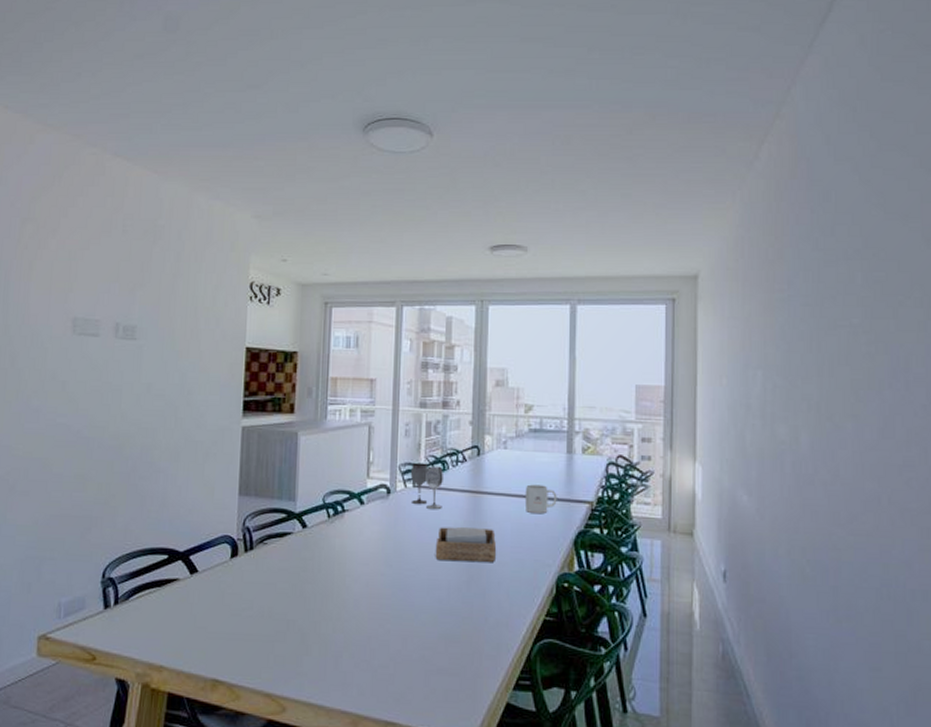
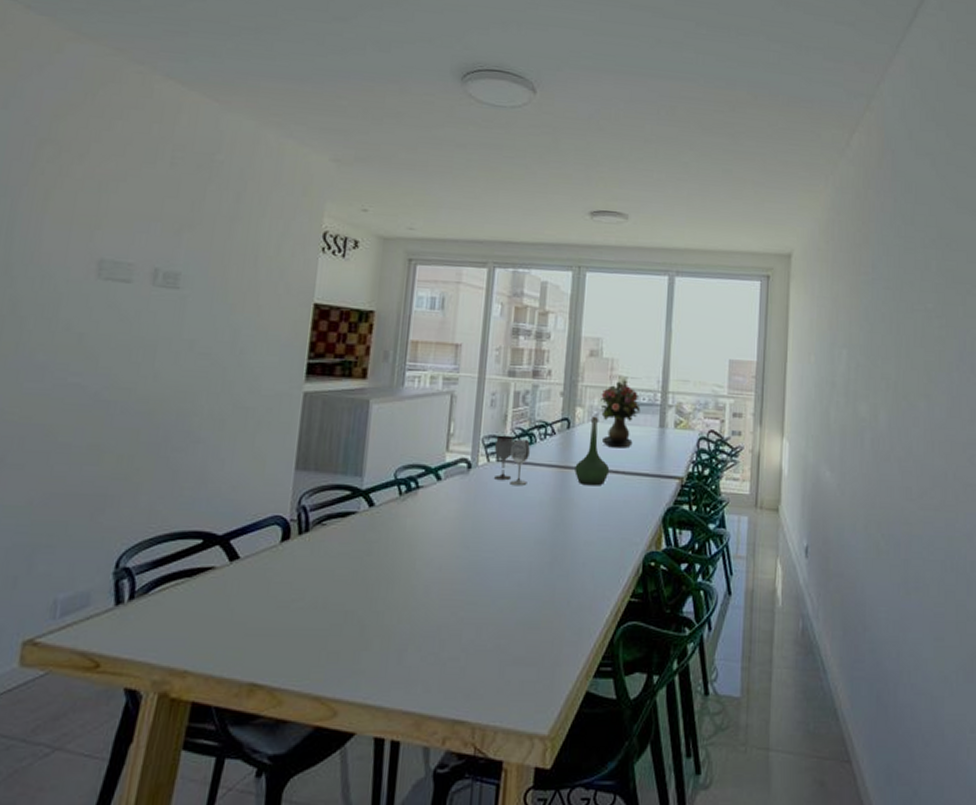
napkin holder: present [435,526,497,562] -> none [517,503,583,541]
vase: none [486,443,520,510] -> present [574,416,610,486]
bouquet: none [508,408,548,474] -> present [600,380,641,448]
mug: present [524,484,557,514] -> none [614,459,648,491]

